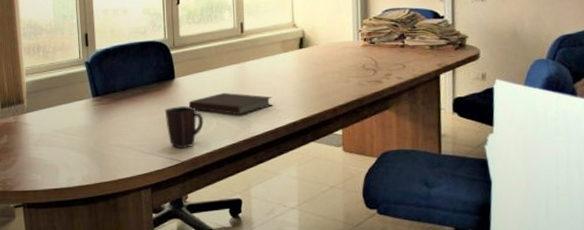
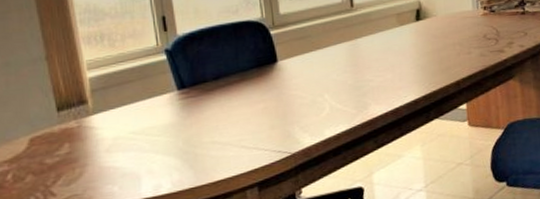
mug: present [164,106,204,148] -> none [267,91,315,139]
notebook: present [189,92,274,114] -> none [296,73,392,97]

